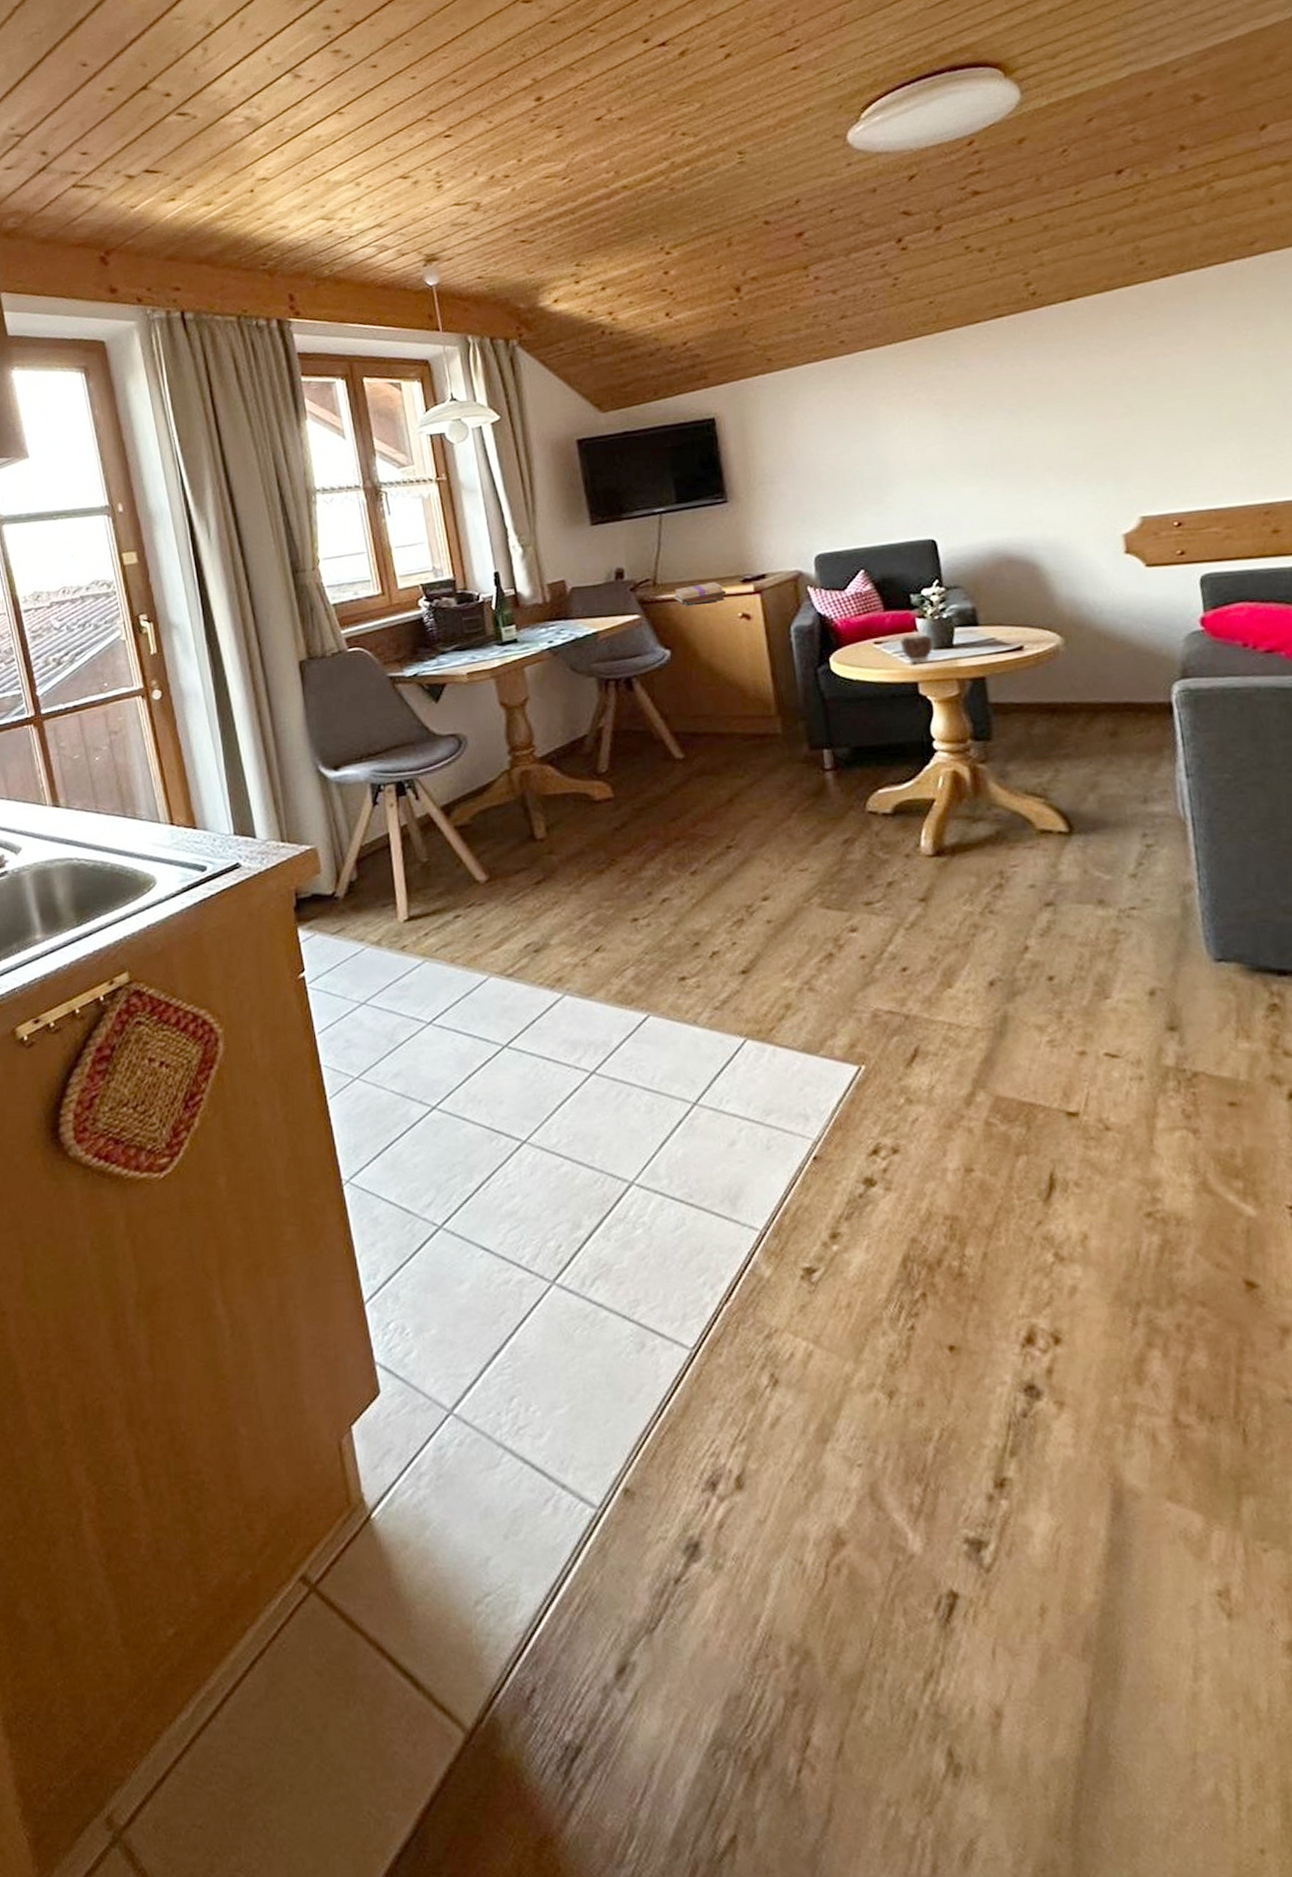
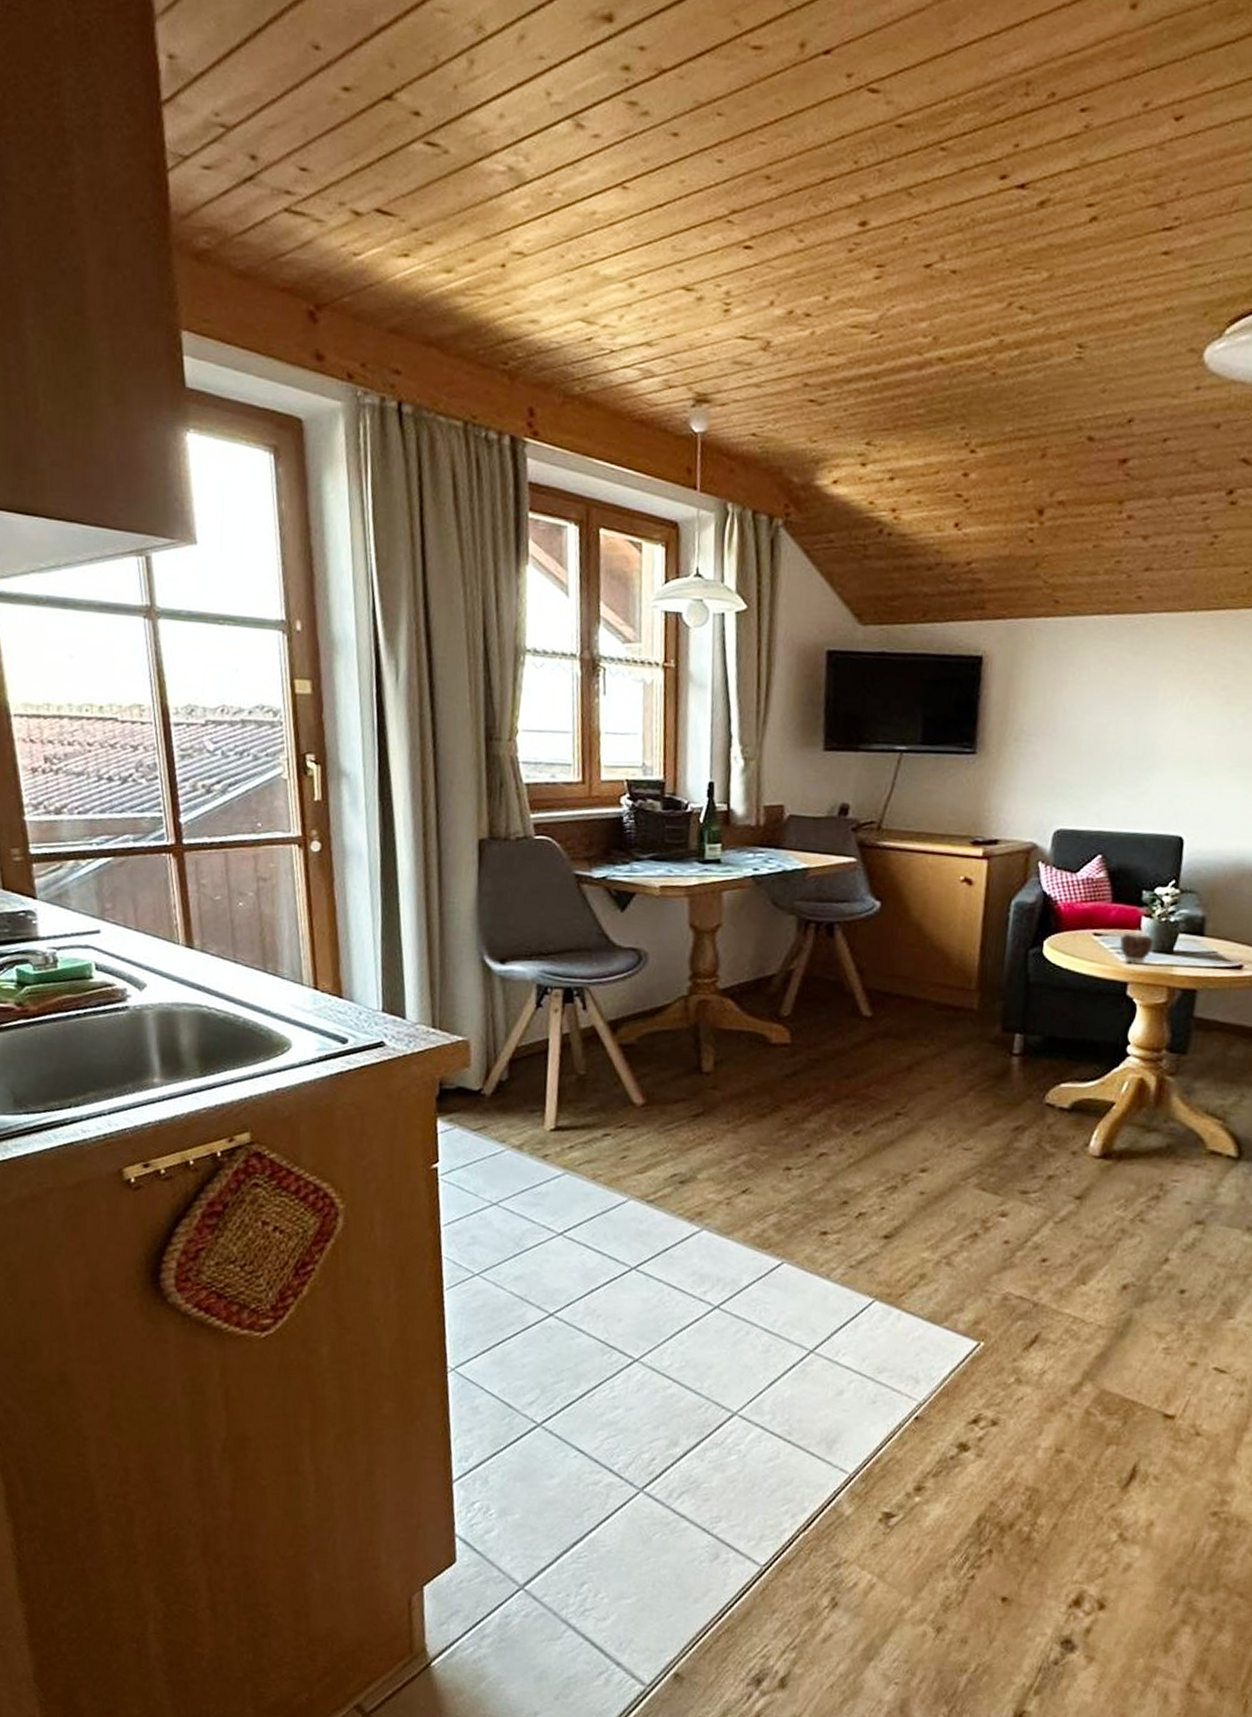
books: present [673,582,727,607] -> none [896,837,953,860]

